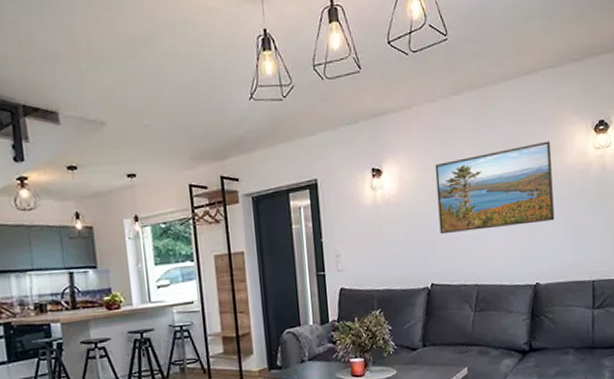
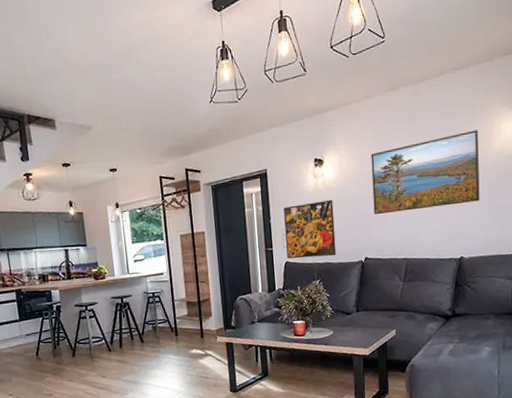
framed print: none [337,215,399,284] -> present [284,199,337,259]

